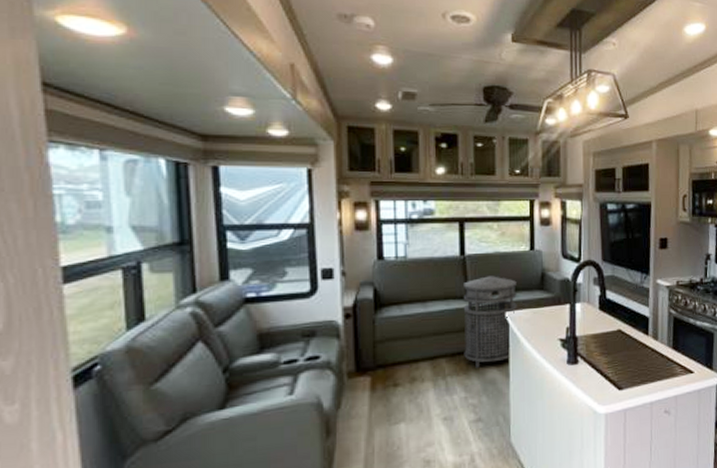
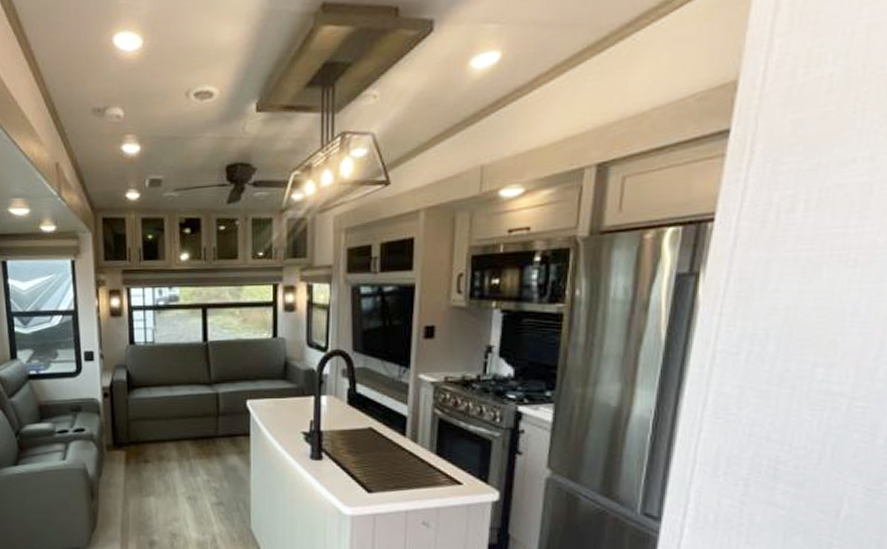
trash can: present [462,276,517,368] -> none [205,363,259,453]

